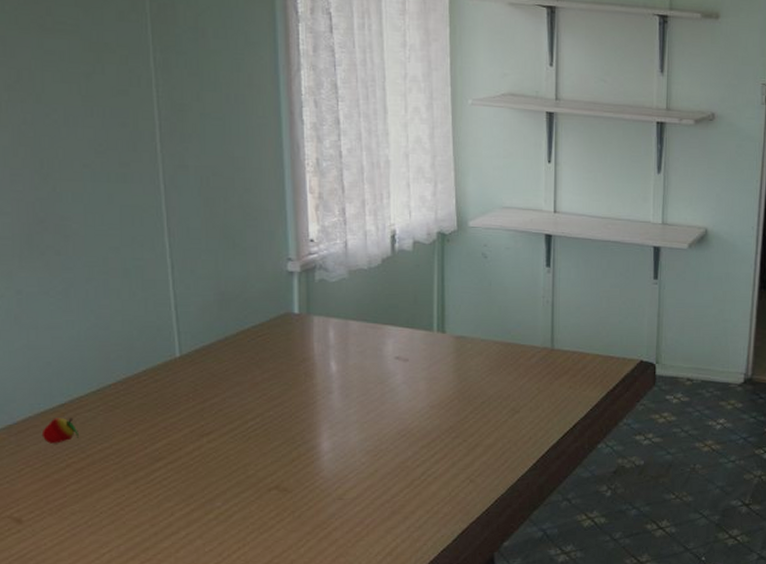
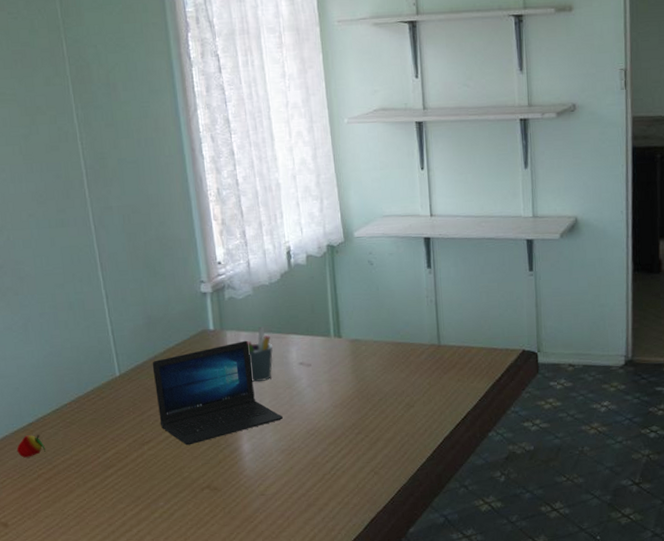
laptop: none [221,328,371,440] -> present [152,340,283,446]
pen holder: none [336,314,366,374] -> present [246,327,273,382]

